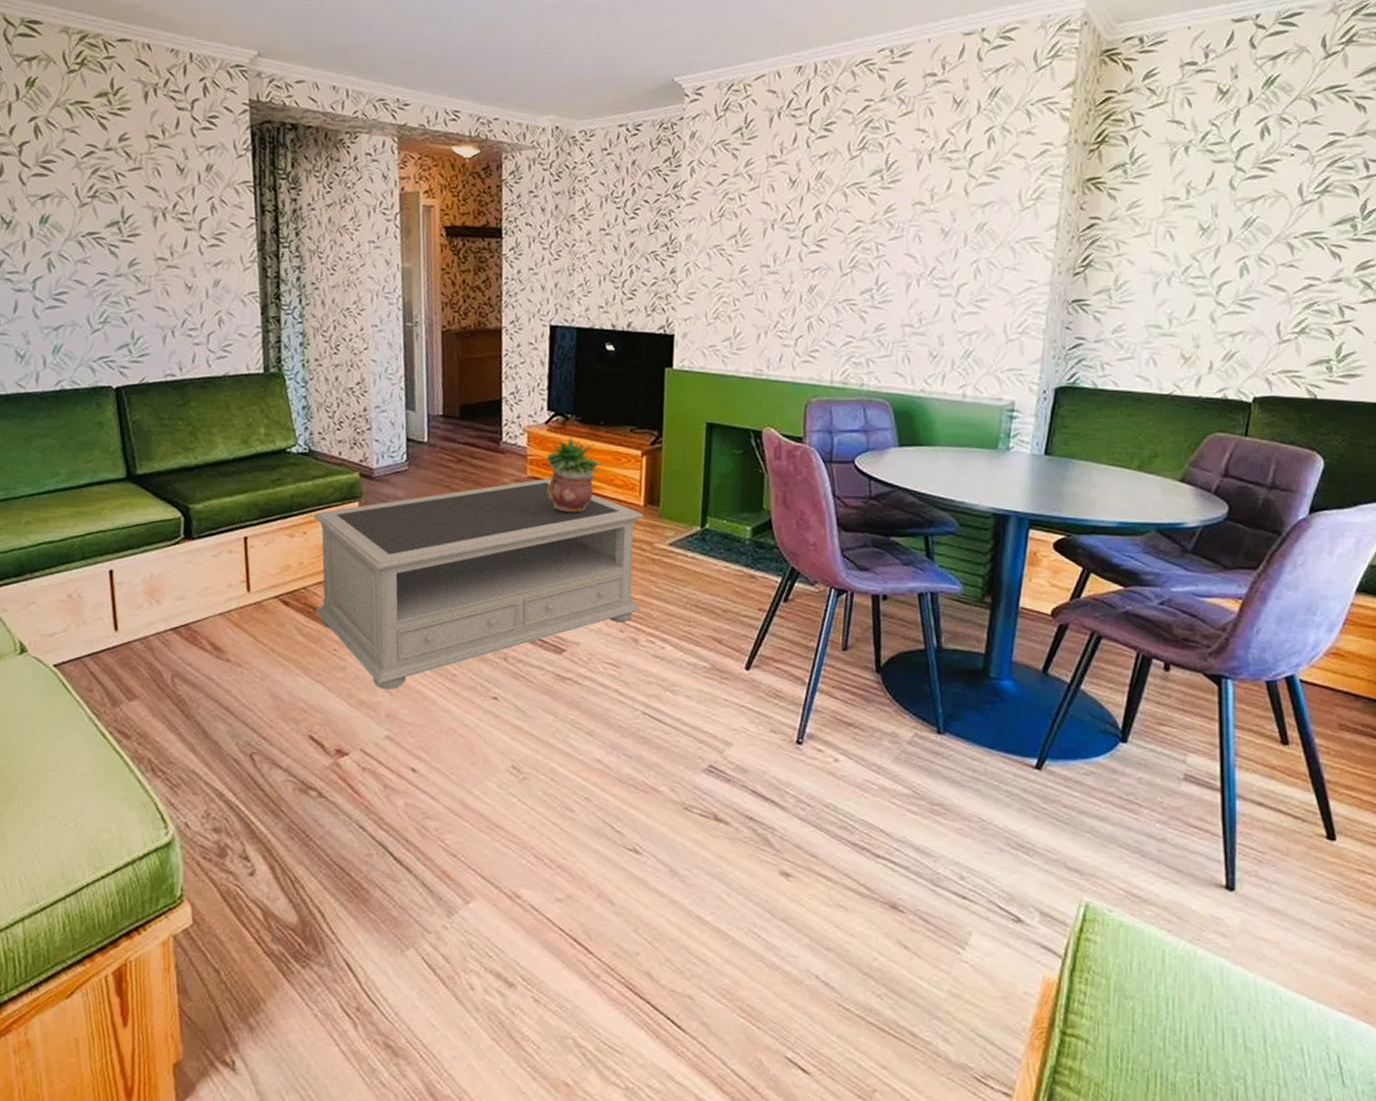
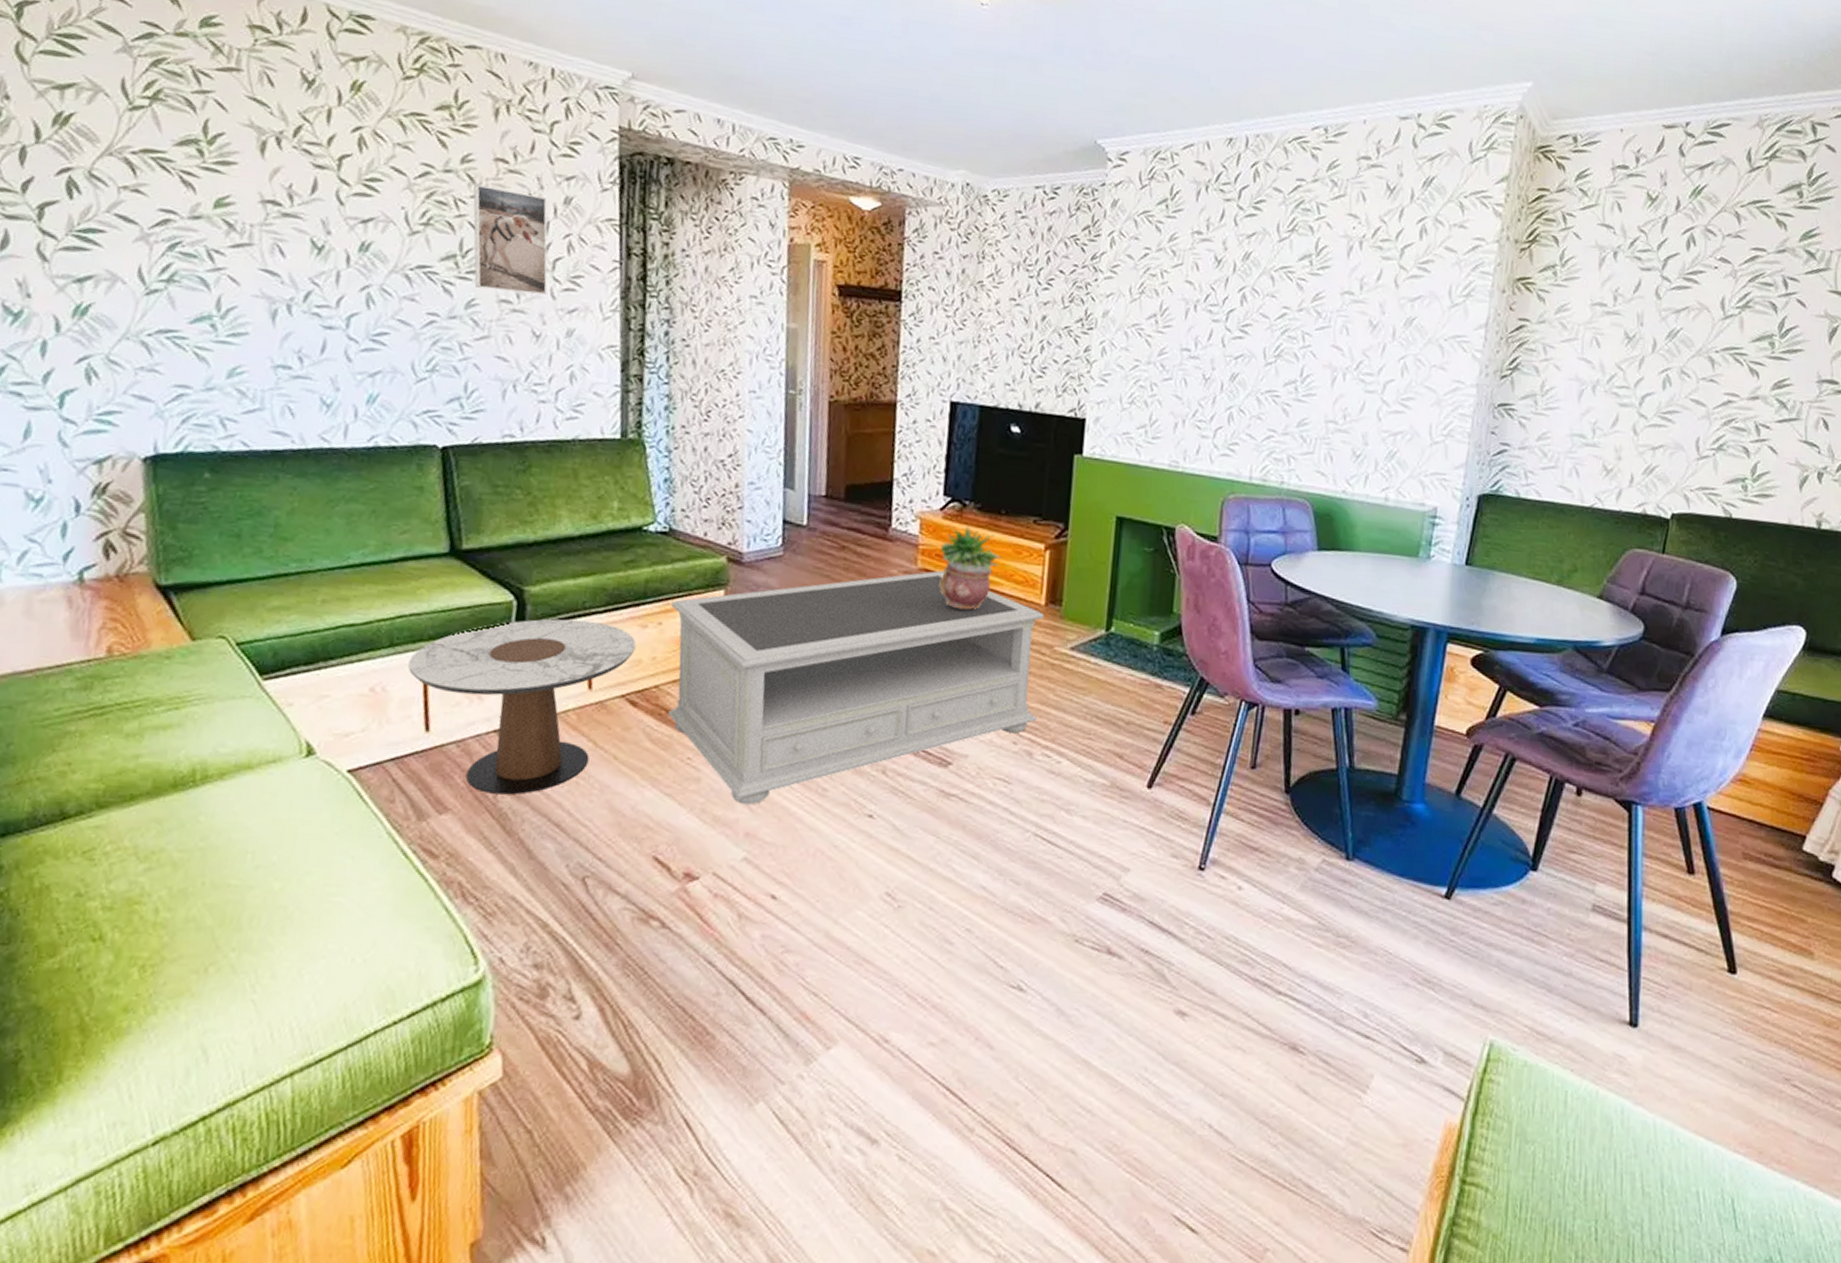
side table: none [98,531,286,684] -> present [408,619,637,795]
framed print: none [130,159,196,251] -> present [473,184,548,295]

